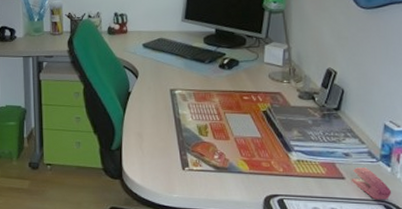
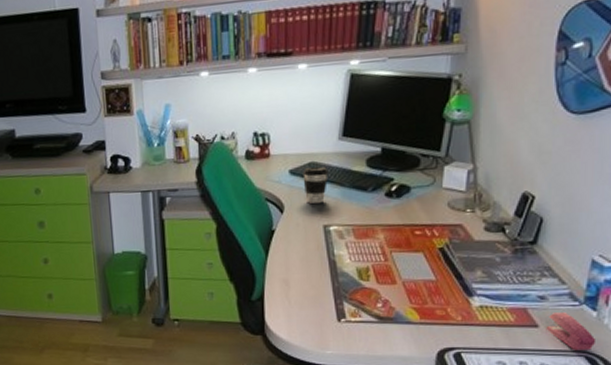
coffee cup: none [153,41,174,71] -> present [302,166,329,204]

